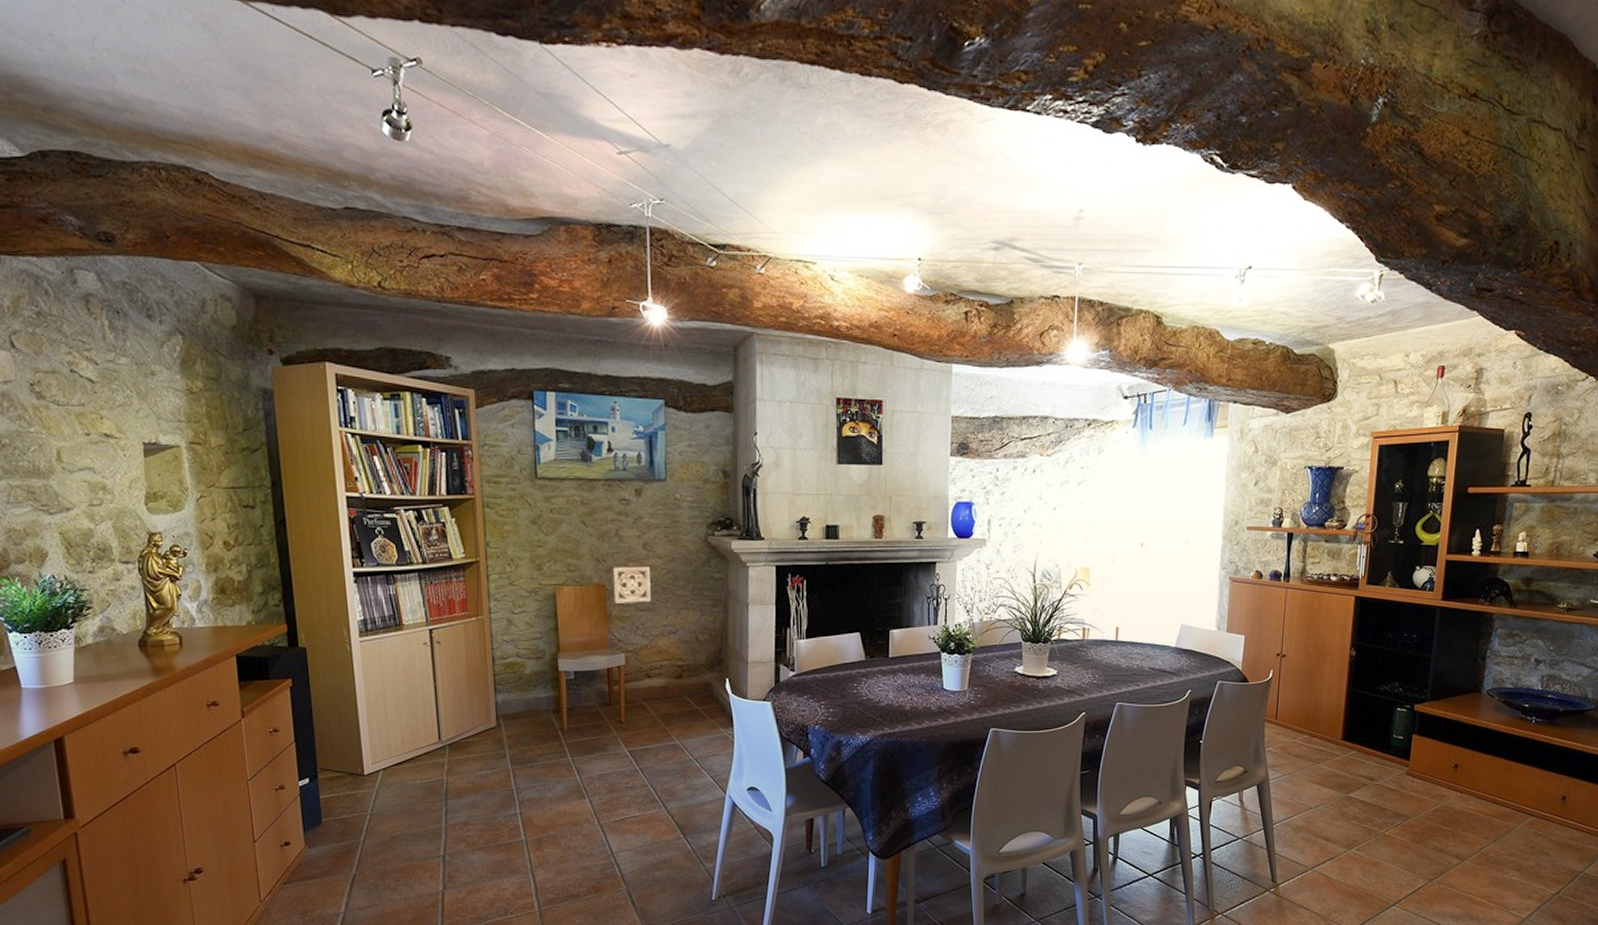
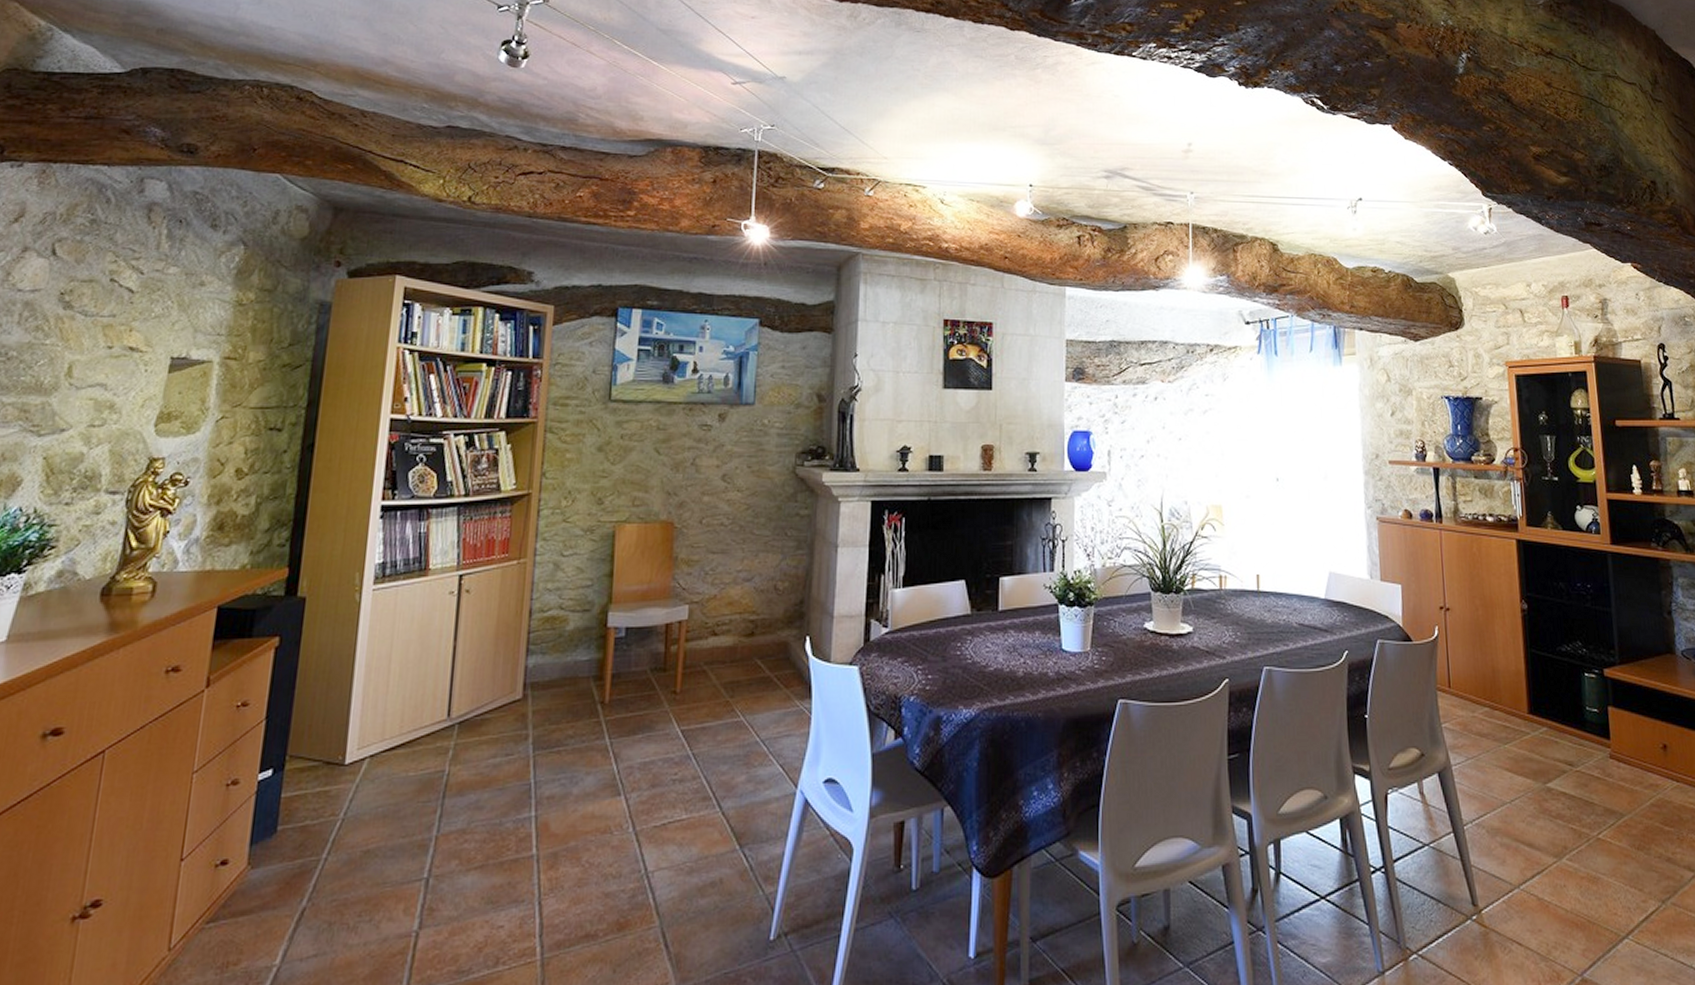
wall ornament: present [612,566,651,604] -> none [682,501,727,544]

